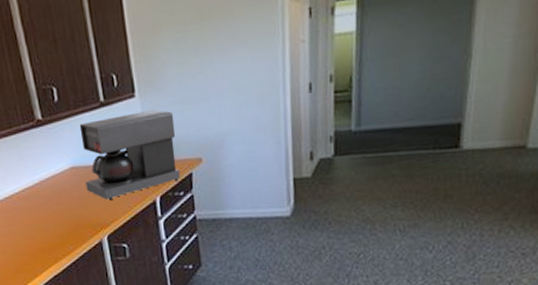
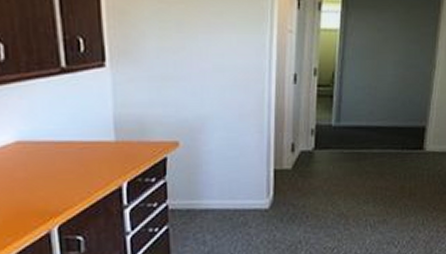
coffee maker: present [79,110,181,201] -> none [31,84,153,185]

